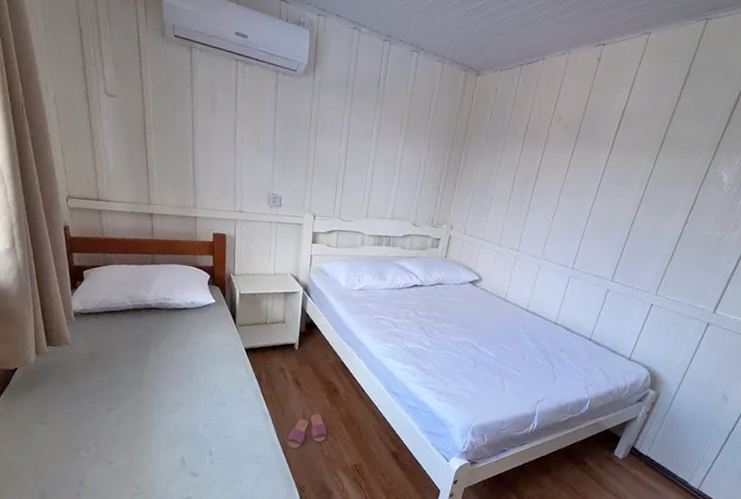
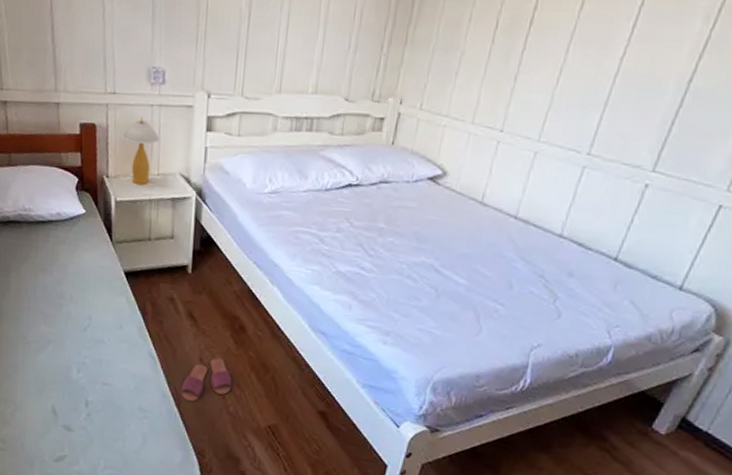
table lamp: none [247,230,277,282] -> present [122,116,161,185]

